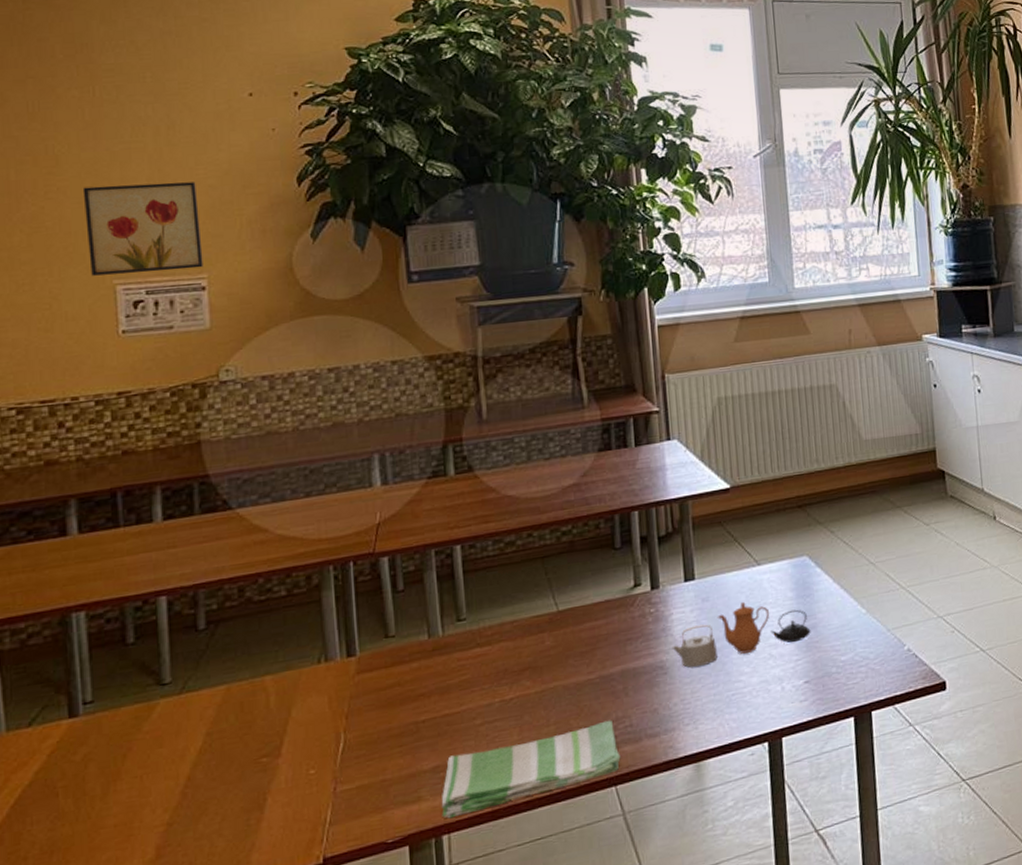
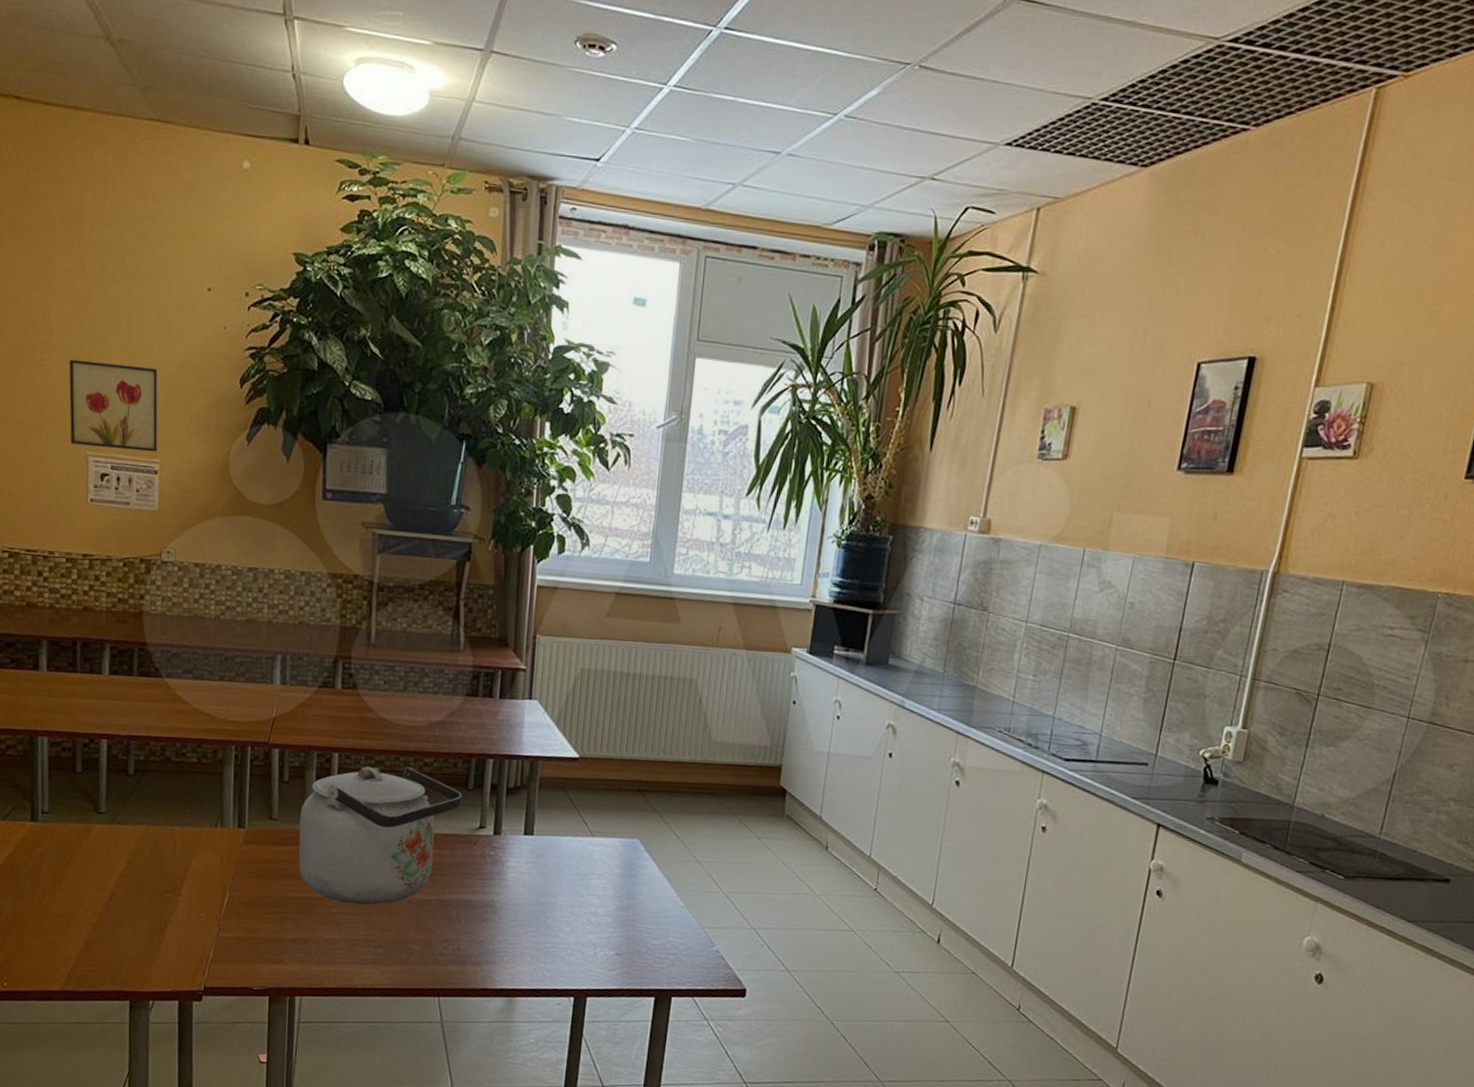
kettle: none [422,541,610,711] -> present [298,767,462,905]
dish towel: present [441,720,621,819] -> none [297,933,446,986]
teapot: present [672,601,811,668] -> none [504,866,630,916]

